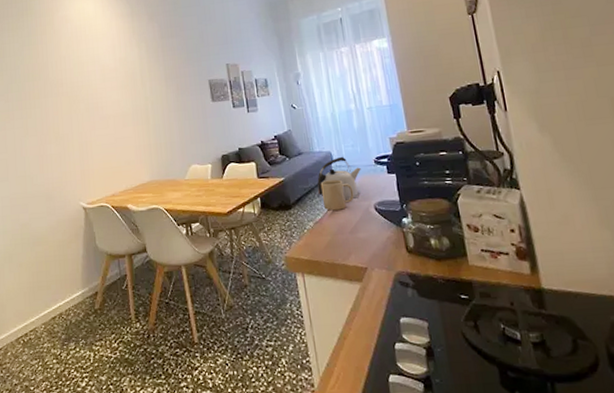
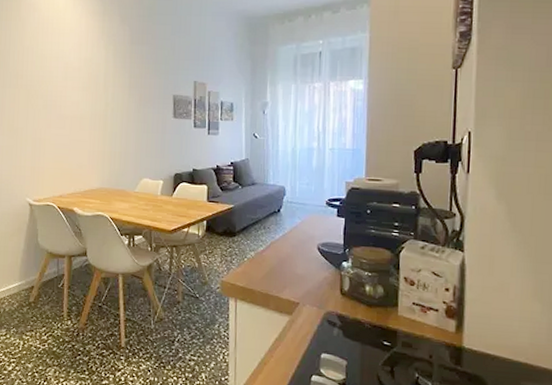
kettle: present [317,156,361,201] -> none [264,192,311,237]
mug: present [320,179,354,211] -> none [267,214,300,245]

